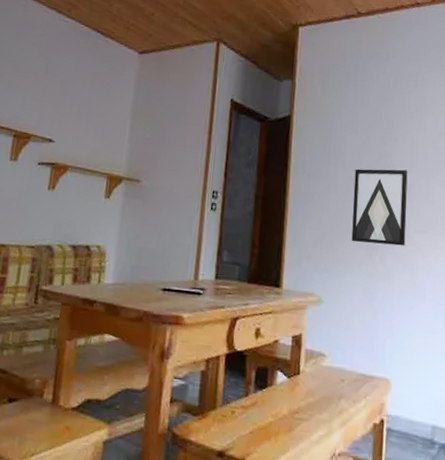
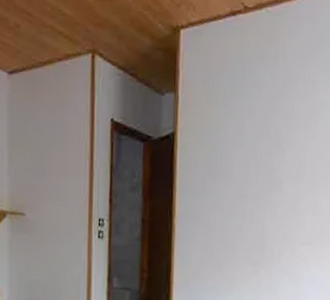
wall art: present [351,169,408,246] -> none [238,182,295,259]

